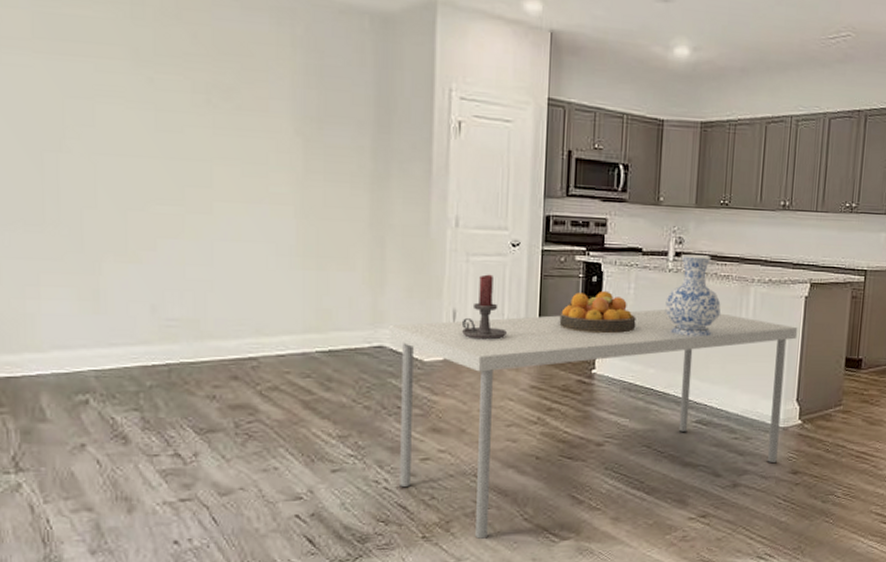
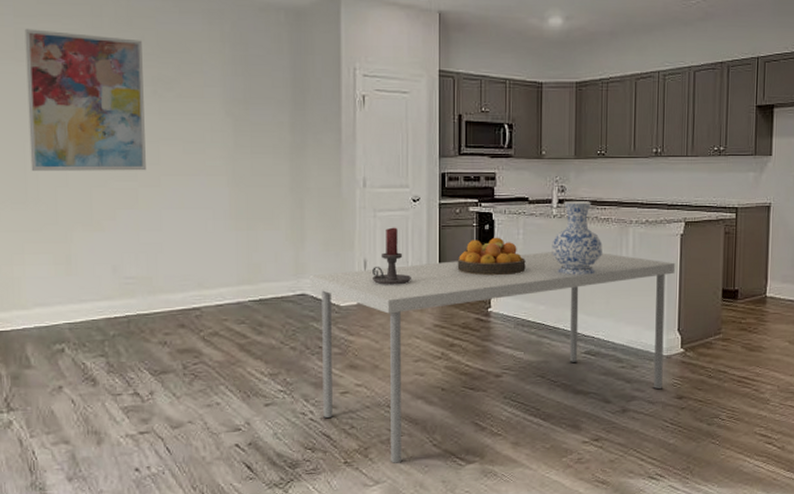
wall art: none [44,13,195,194] -> present [24,29,146,171]

